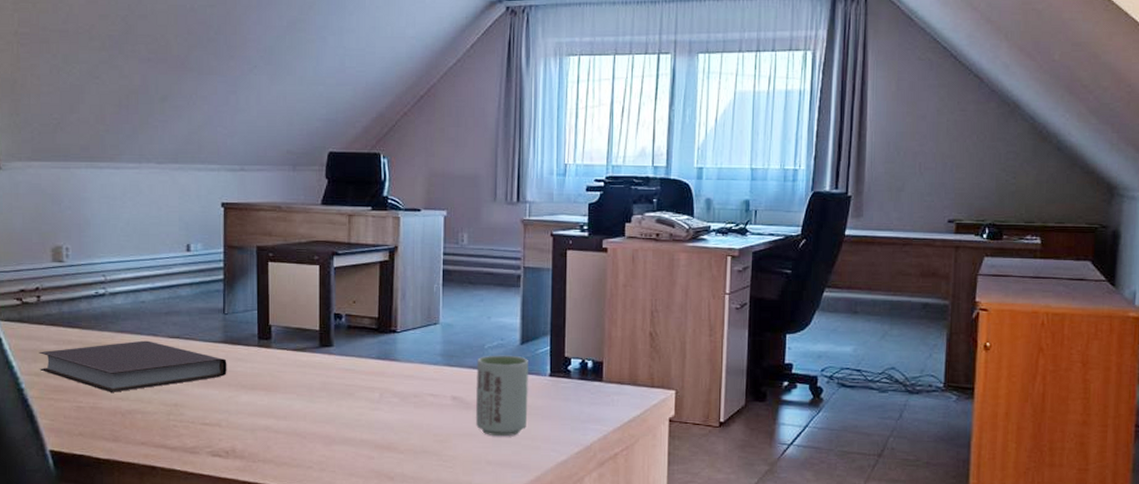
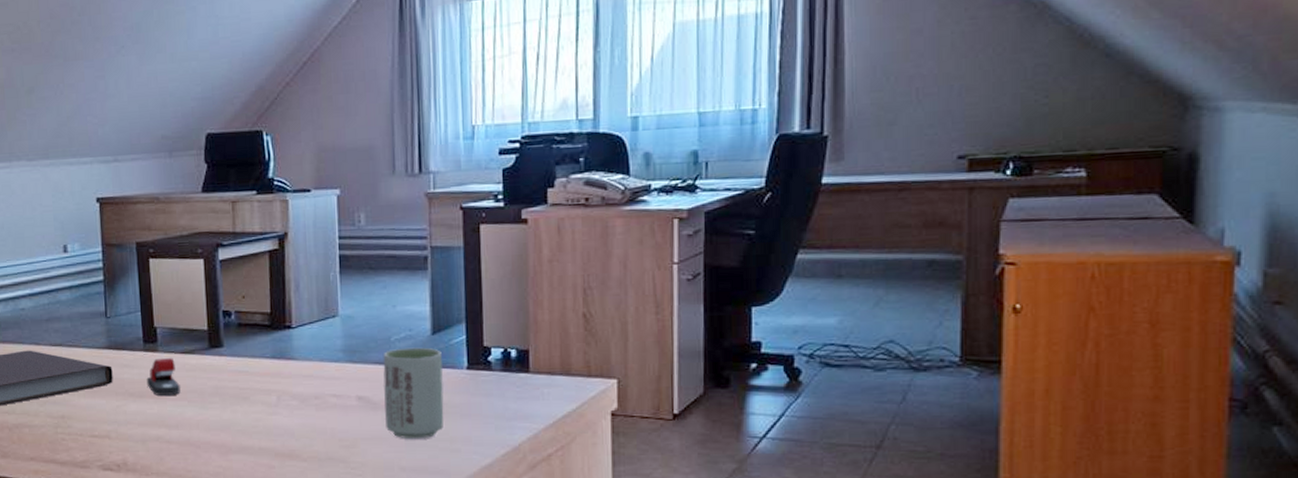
stapler: none [259,354,290,389] -> present [146,358,180,396]

